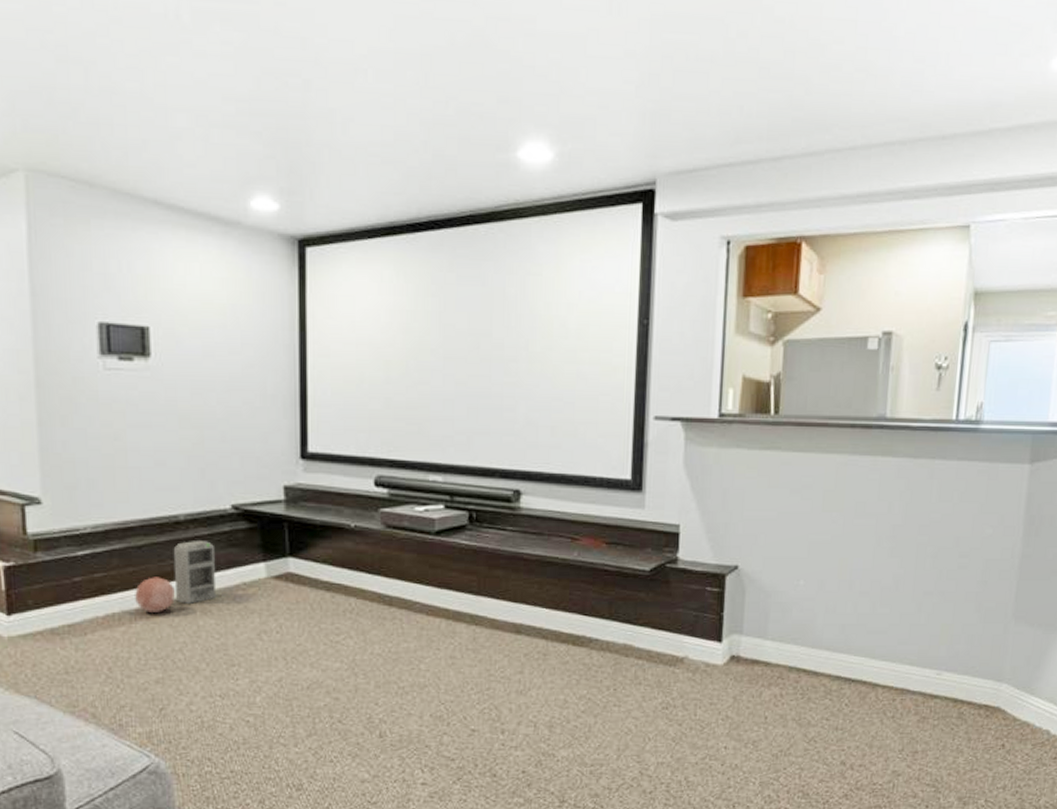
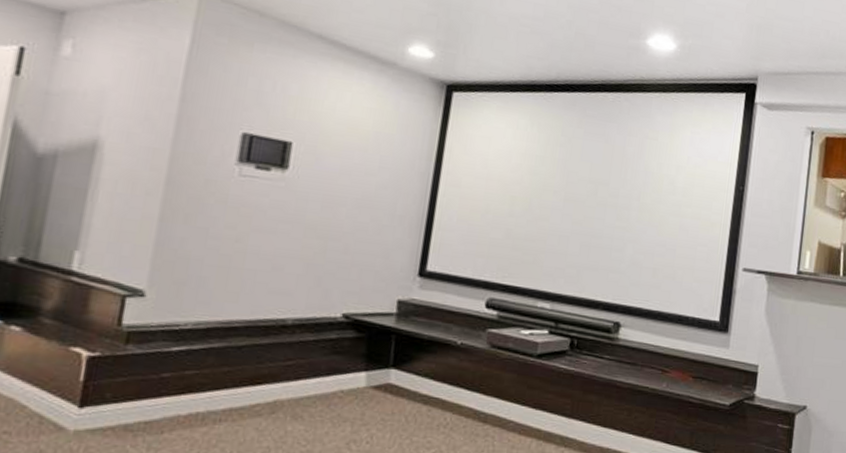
decorative ball: present [135,577,175,612] -> none [224,378,269,415]
speaker: present [173,541,217,604] -> none [267,345,318,408]

